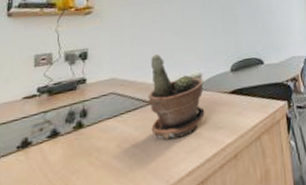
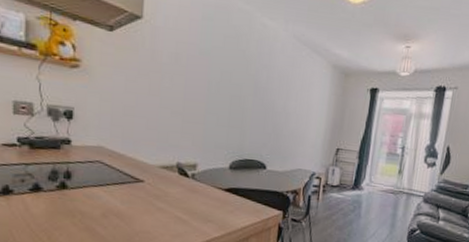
potted plant: present [148,53,205,140] -> none [136,131,198,222]

